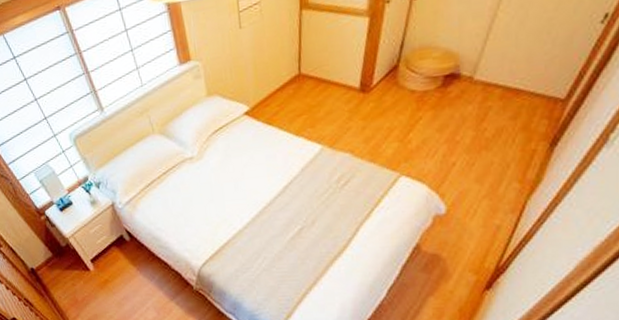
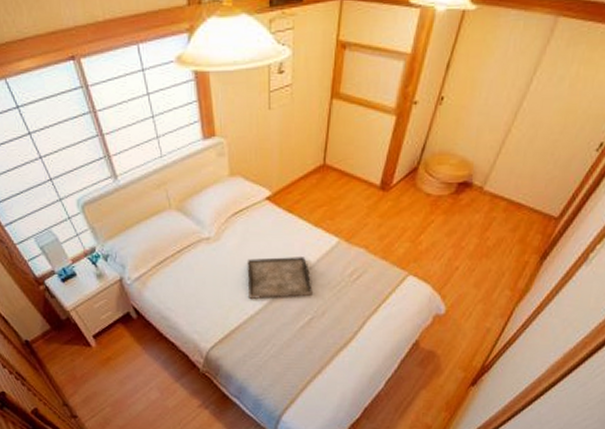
serving tray: none [230,167,300,213] -> present [247,257,312,299]

